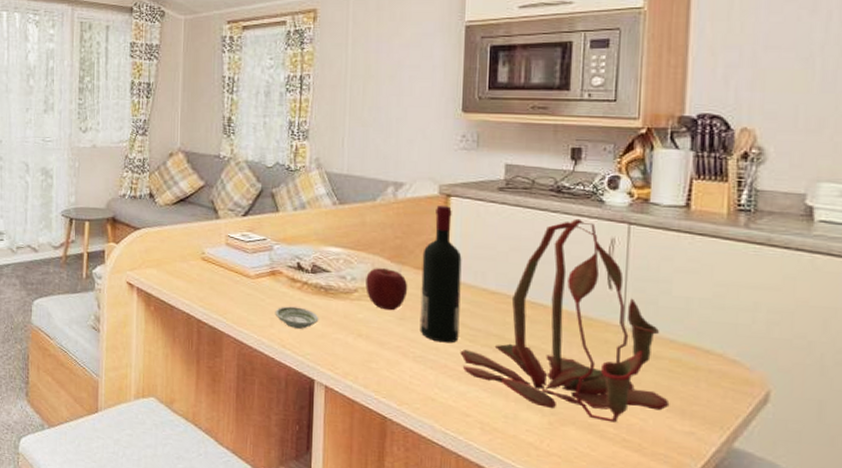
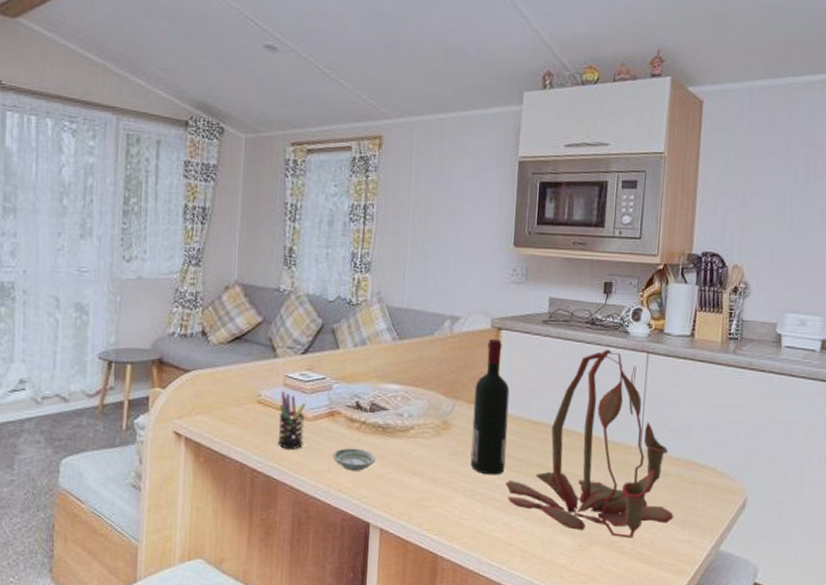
pen holder: none [221,250,248,305] -> present [277,391,307,449]
apple: present [366,268,408,311] -> none [421,404,461,446]

